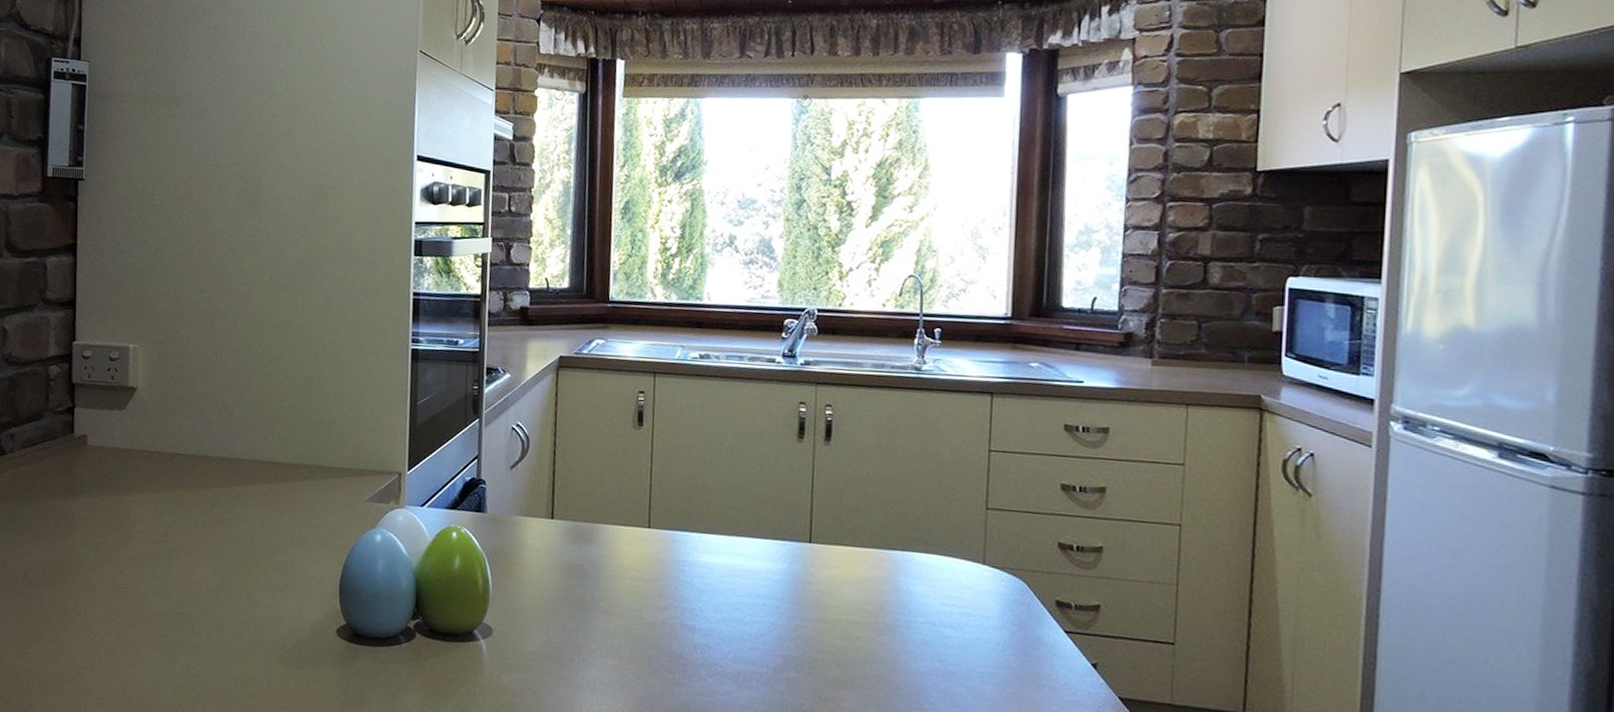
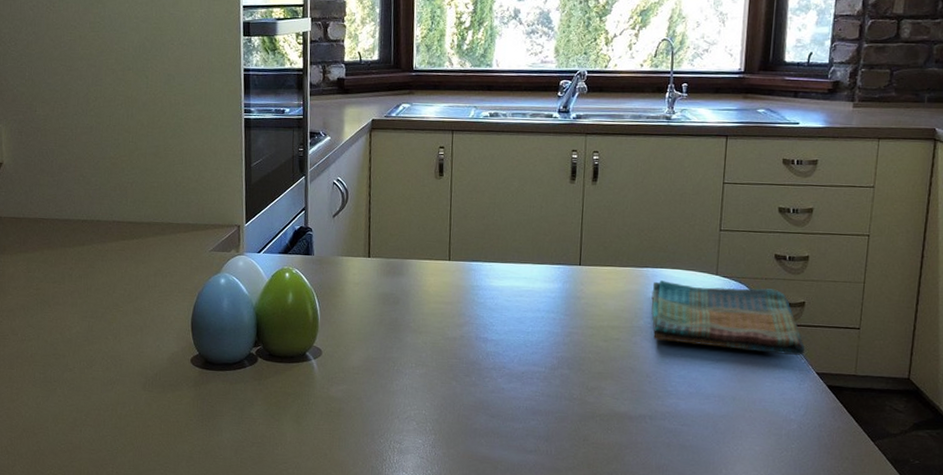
dish towel: none [900,567,1103,674] -> present [651,280,805,355]

